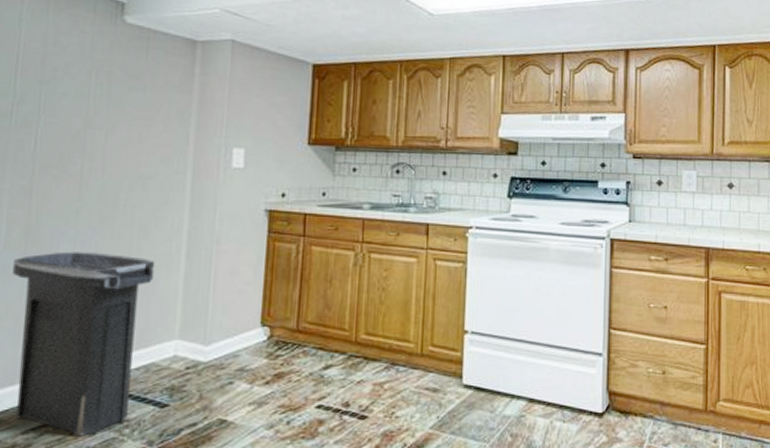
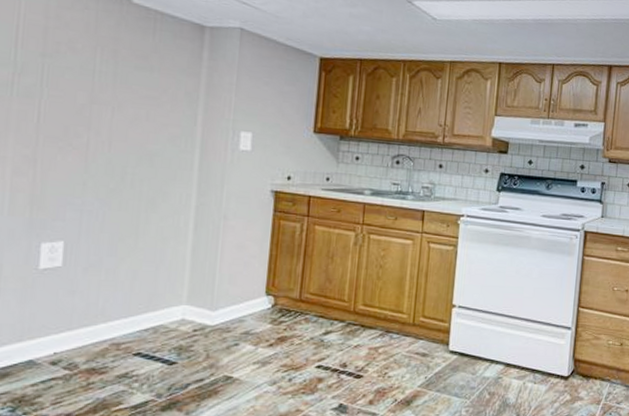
trash can: present [13,251,155,437] -> none [18,220,163,389]

